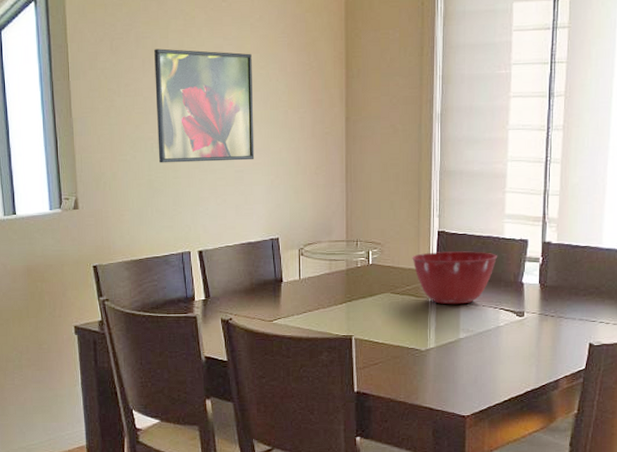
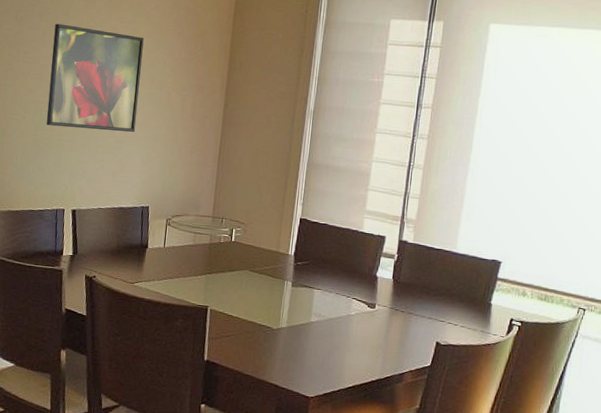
mixing bowl: present [412,251,498,305] -> none [273,237,355,290]

